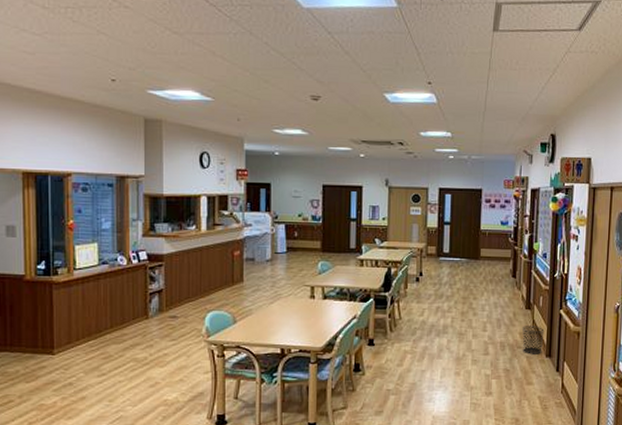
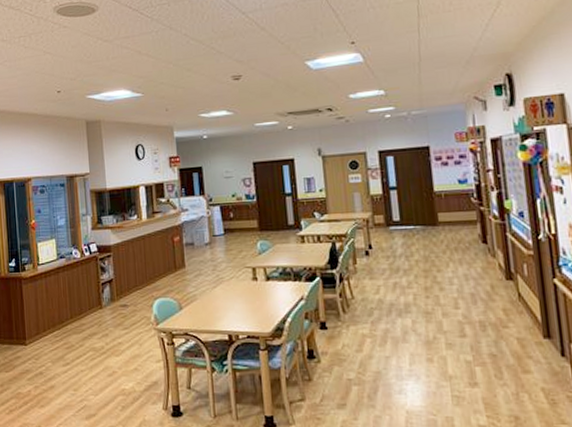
waste bin: present [522,326,545,354] -> none [506,300,538,335]

